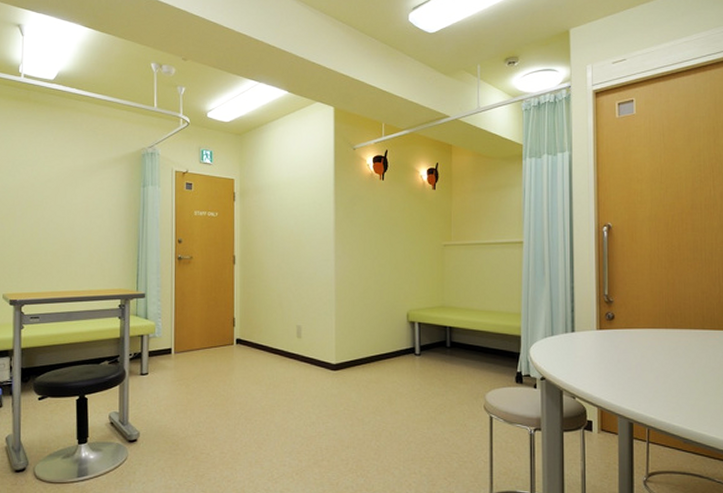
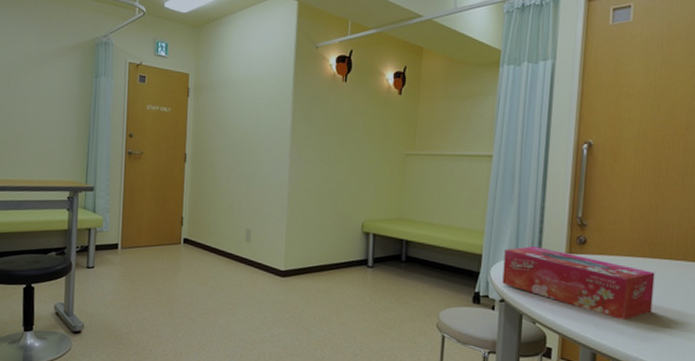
tissue box: none [541,324,679,388] -> present [502,246,655,320]

